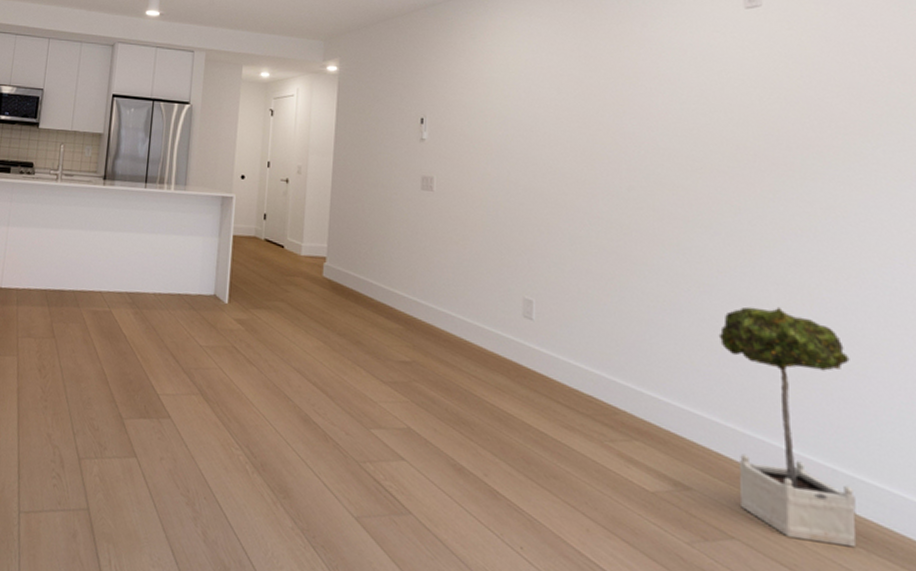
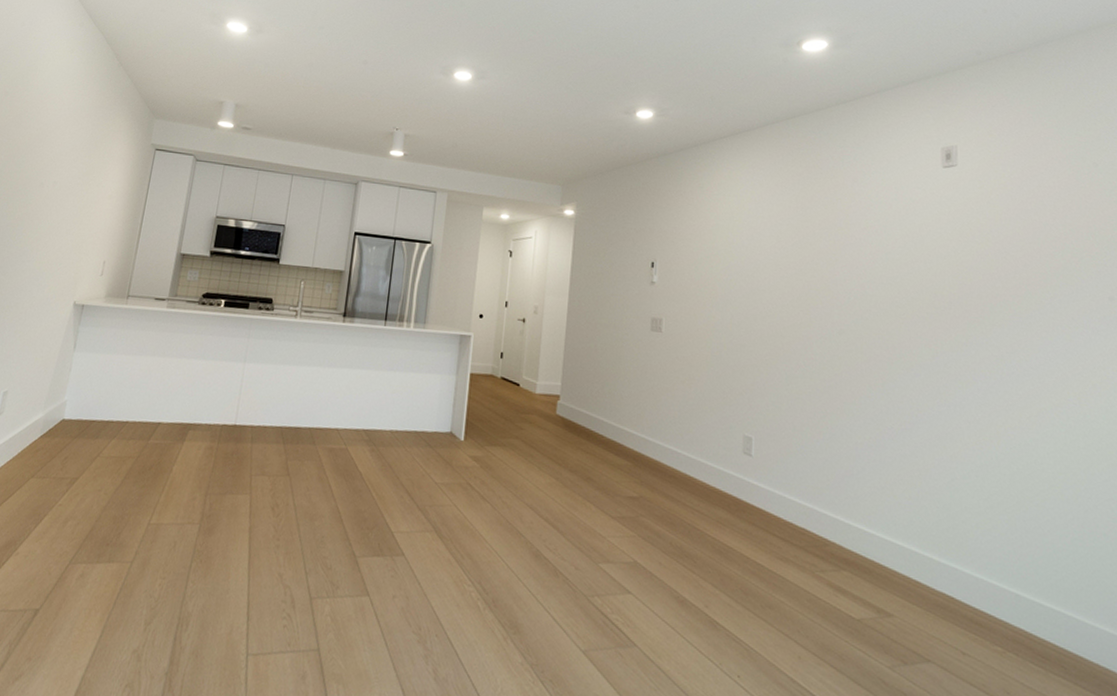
potted tree: present [718,306,857,548] -> none [918,443,1037,667]

